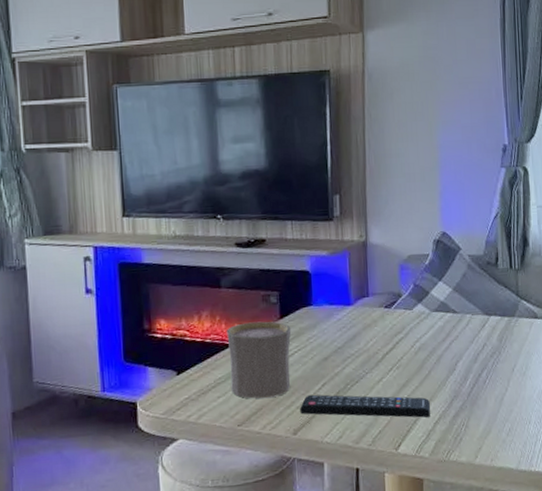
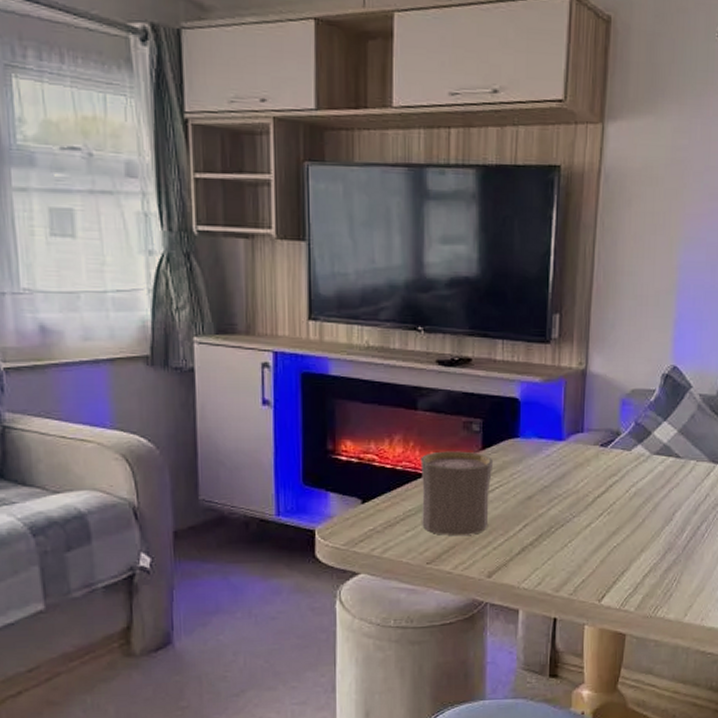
remote control: present [300,394,431,418] -> none [497,535,642,569]

